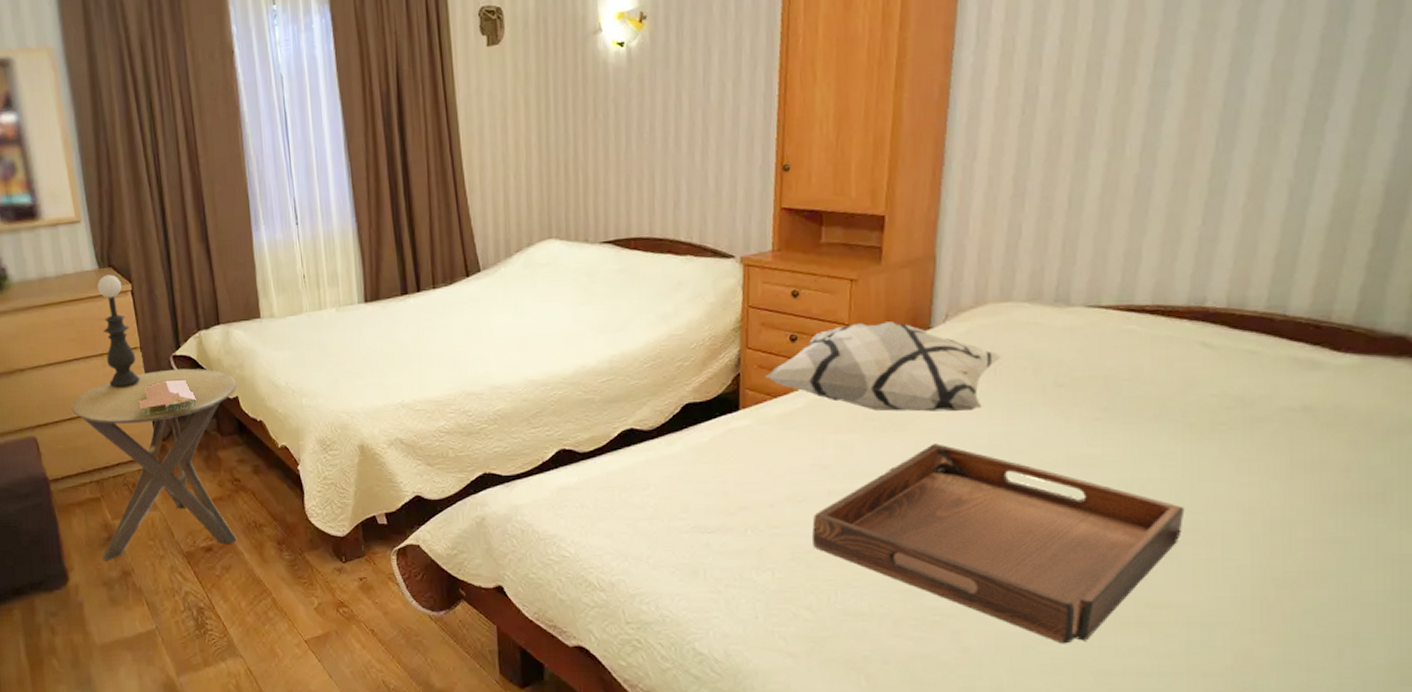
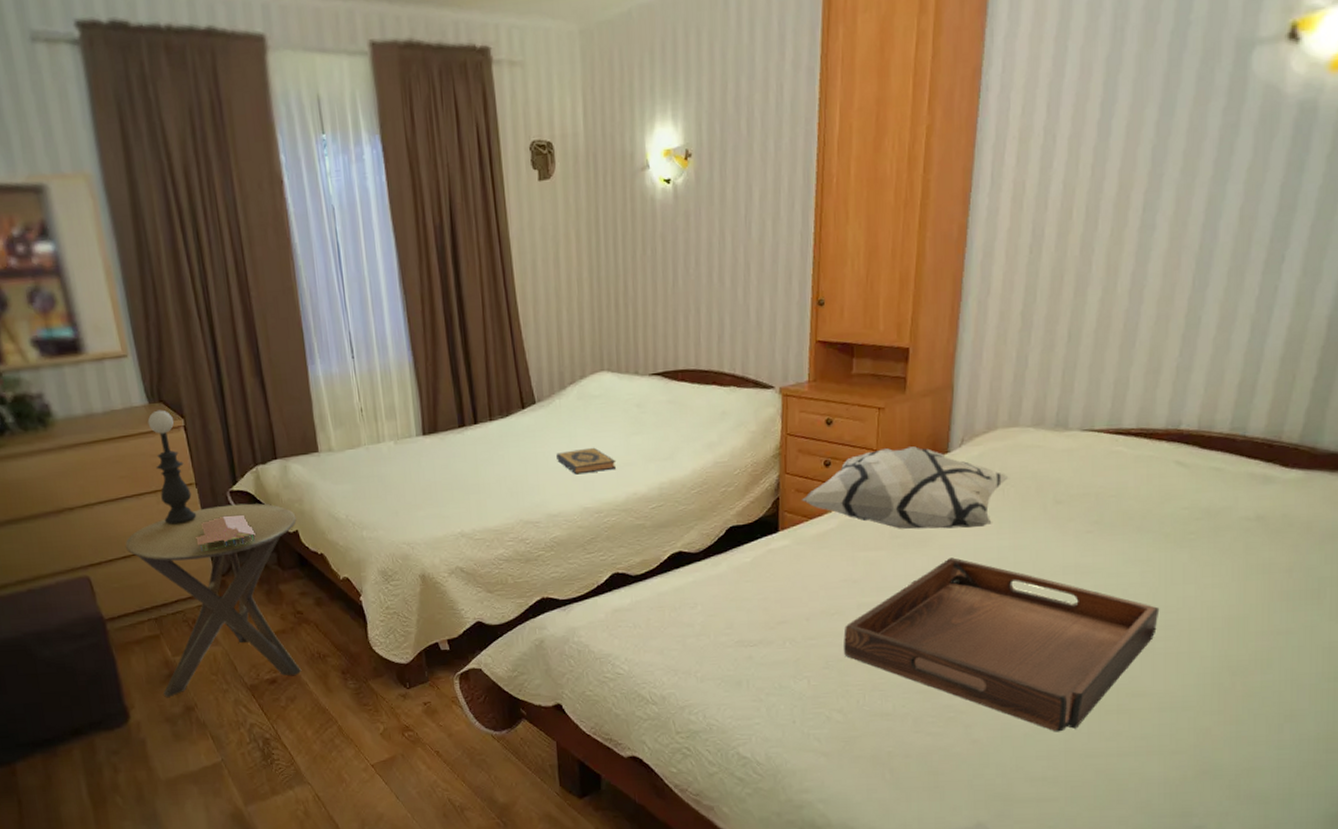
hardback book: none [501,317,564,345] -> present [556,447,616,475]

